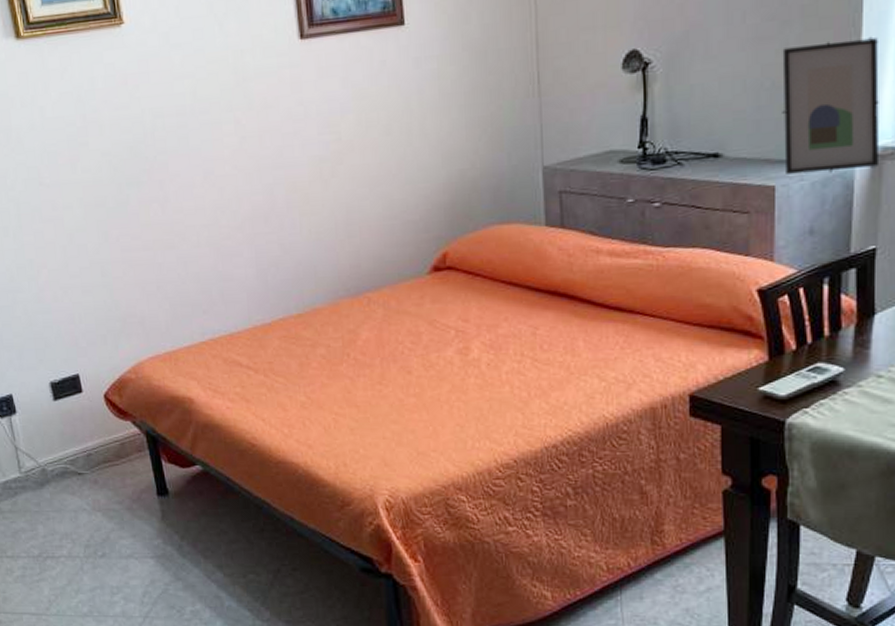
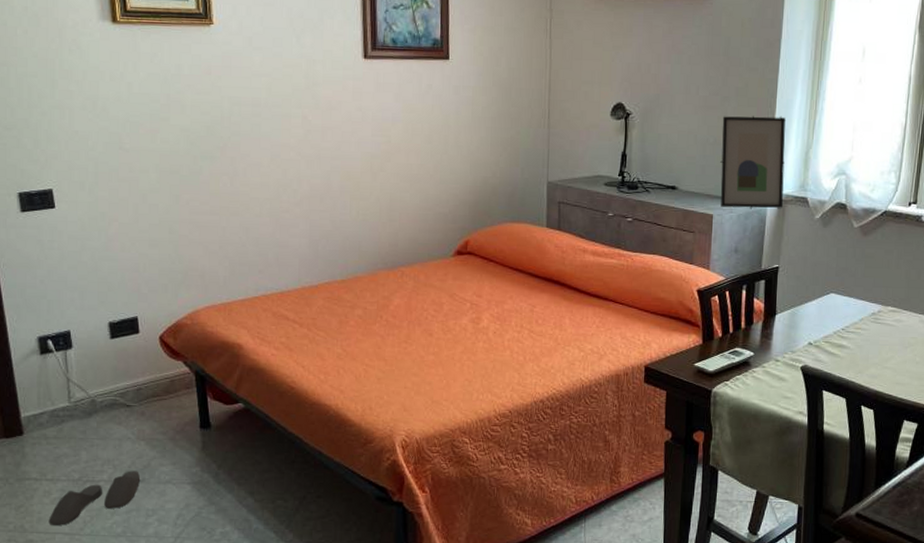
slippers: none [14,545,101,605] -> present [48,470,140,525]

